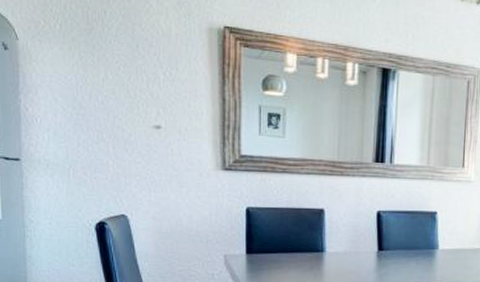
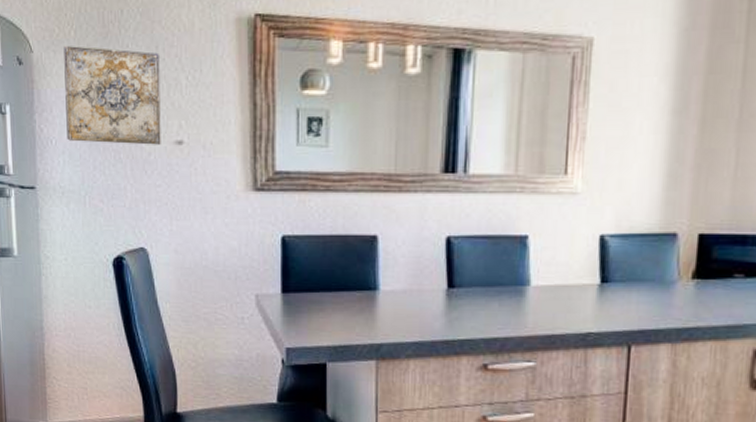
wall art: none [49,36,141,128] -> present [64,45,161,145]

